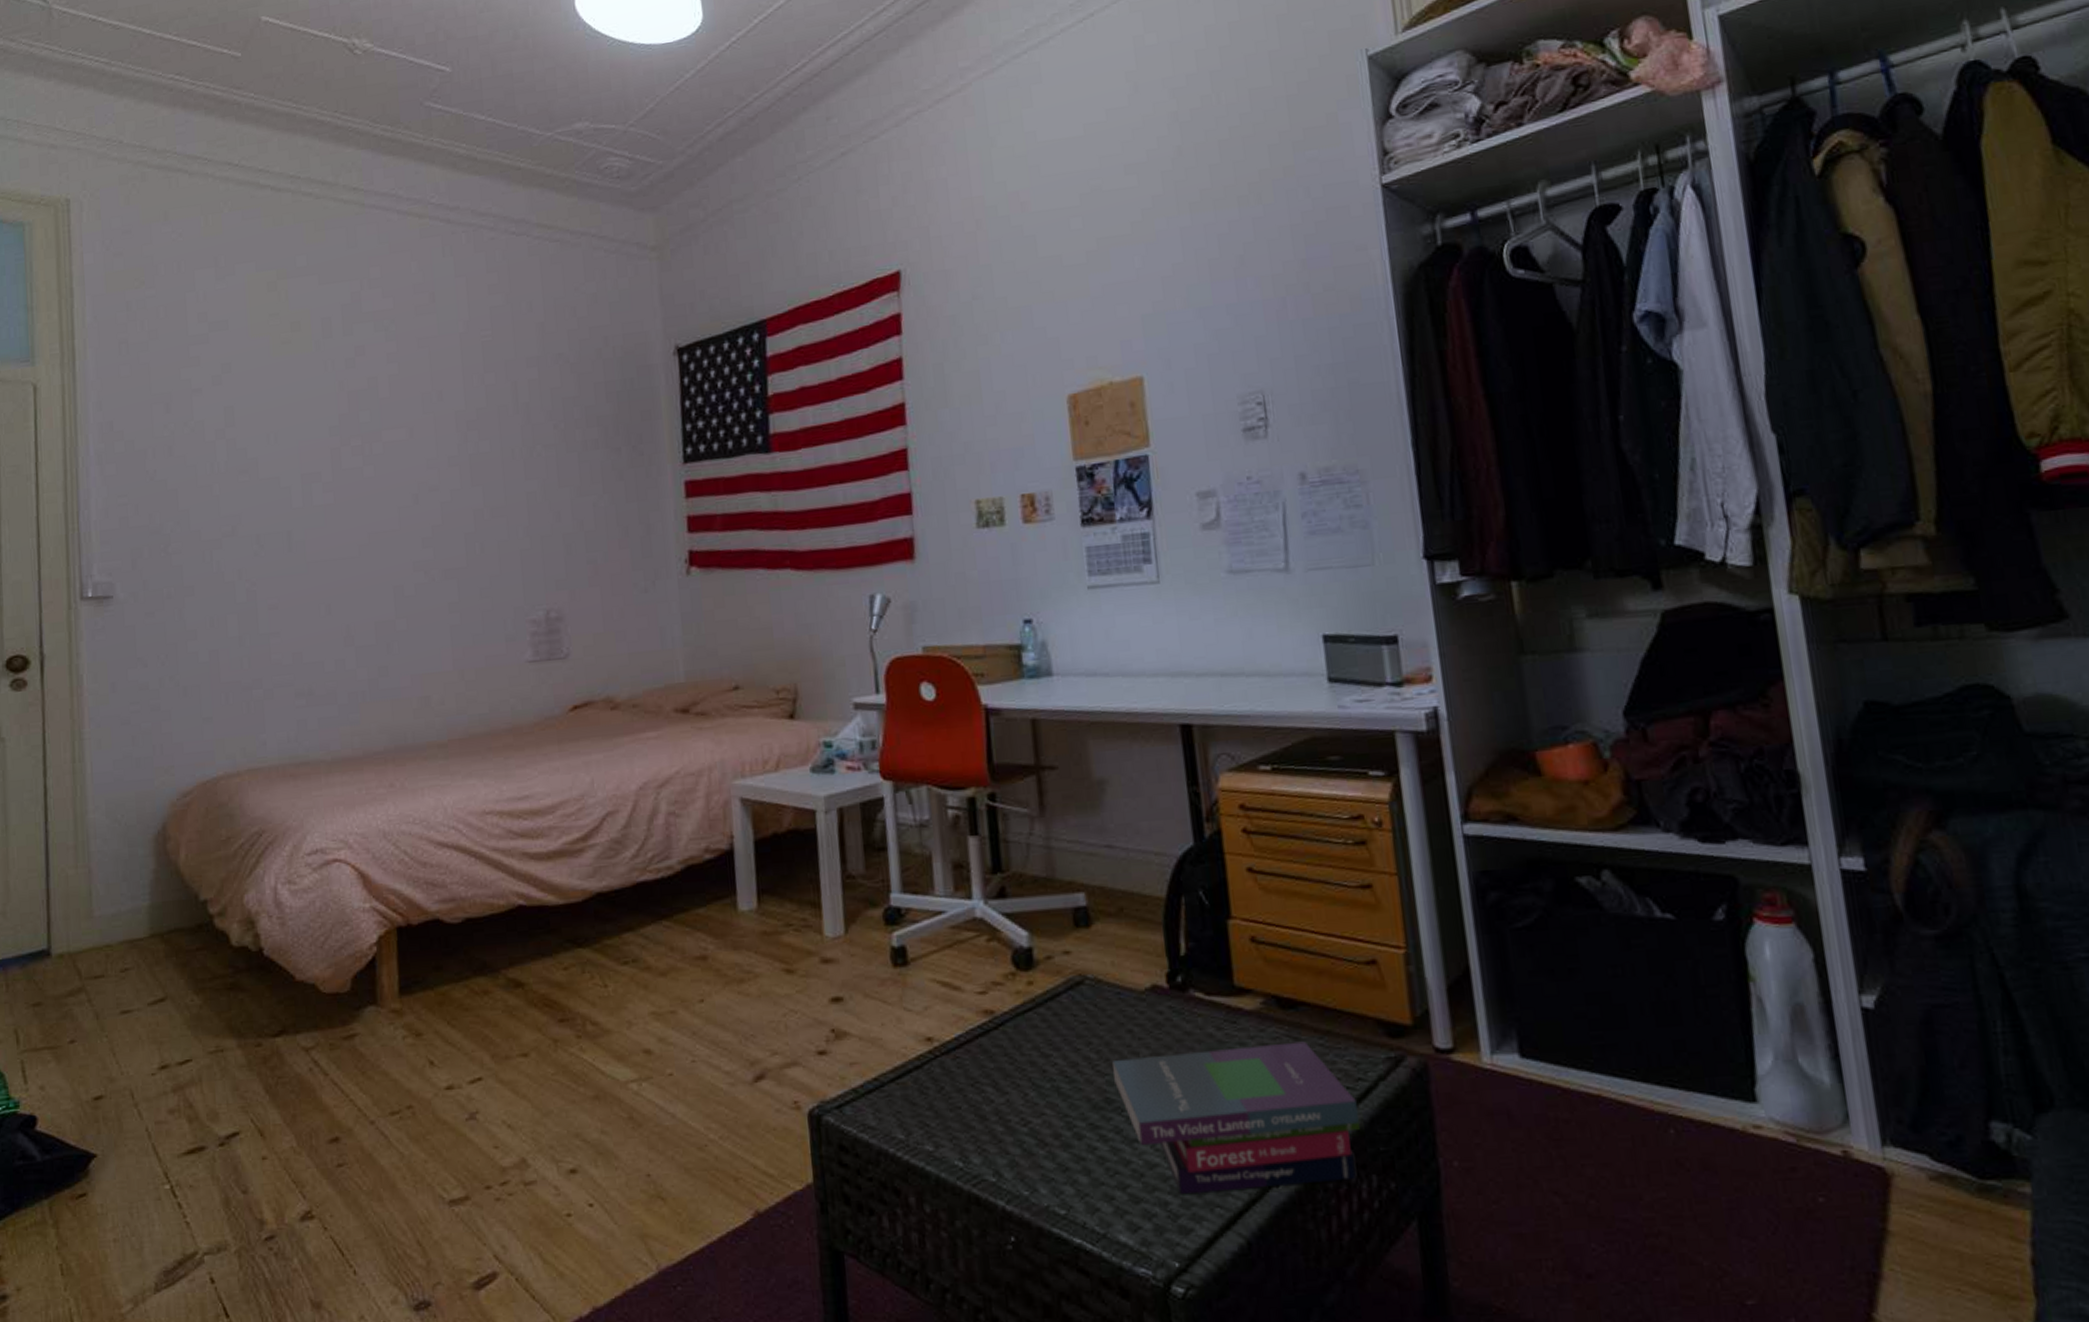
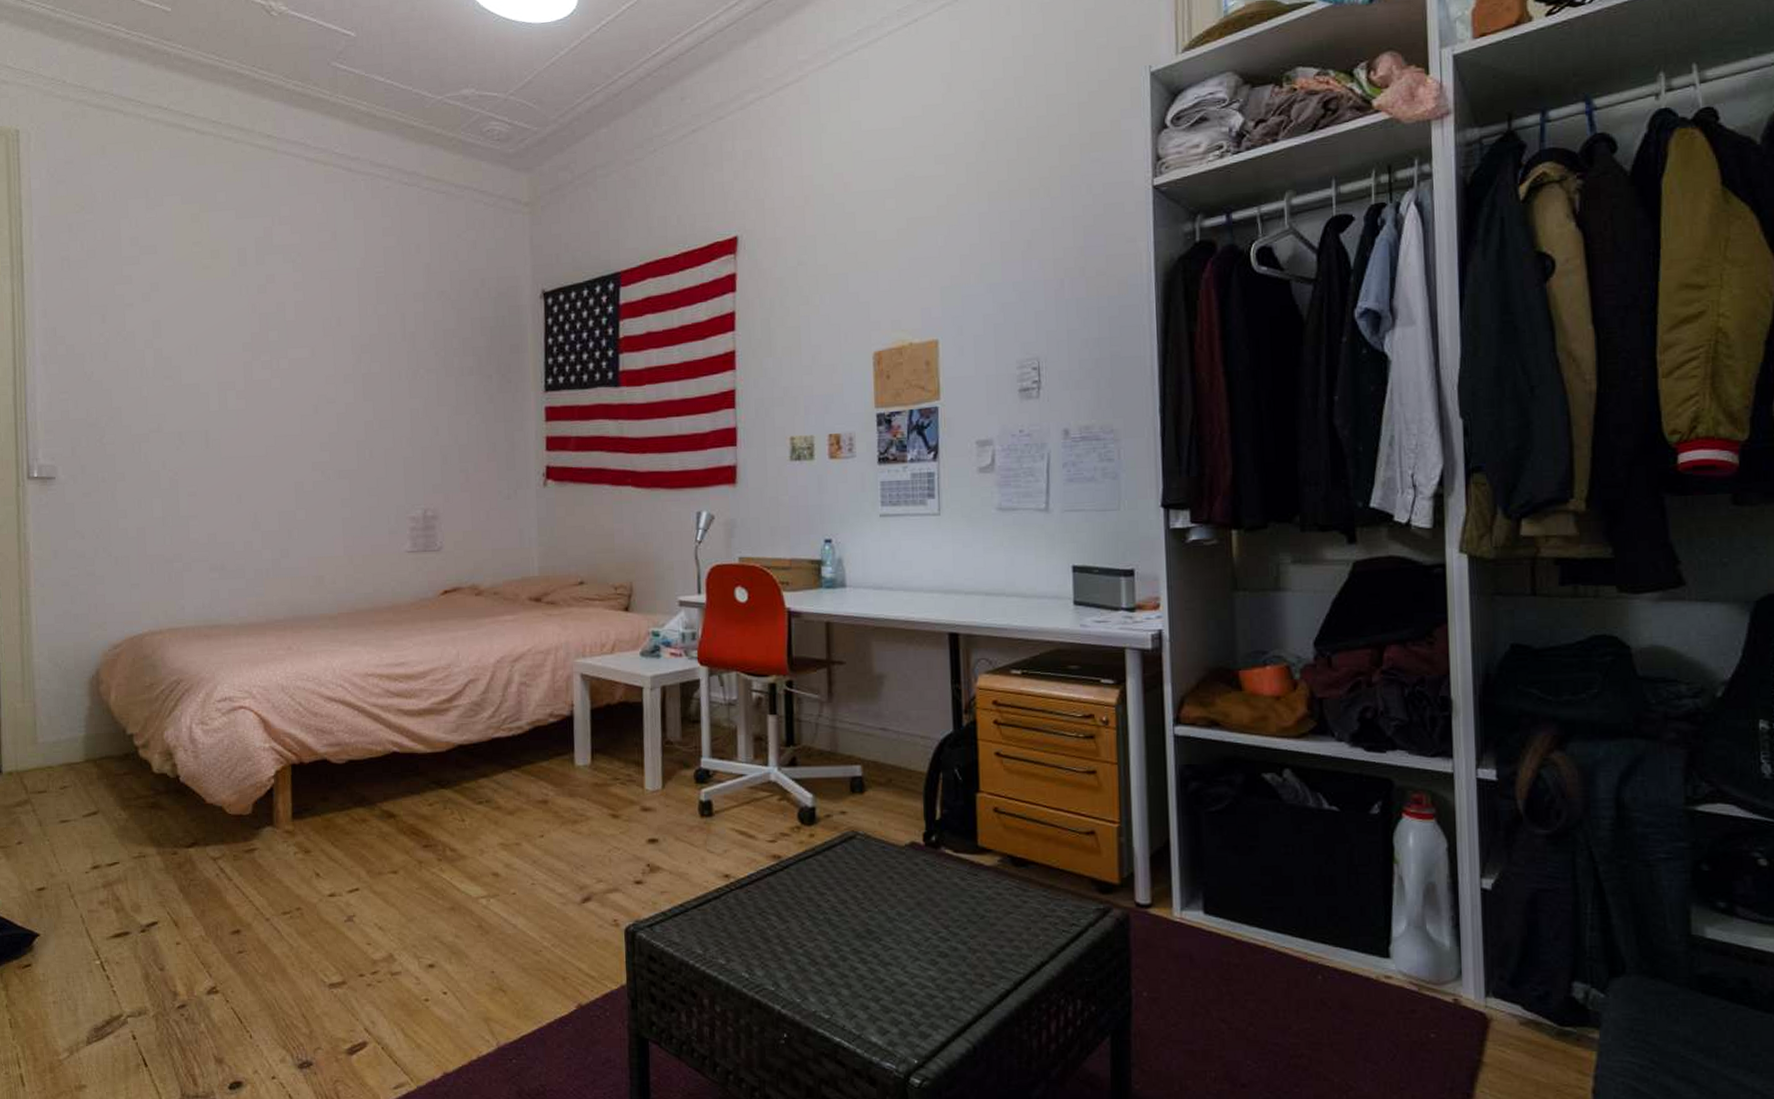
books: present [1112,1041,1361,1194] -> none [875,893,1072,1007]

